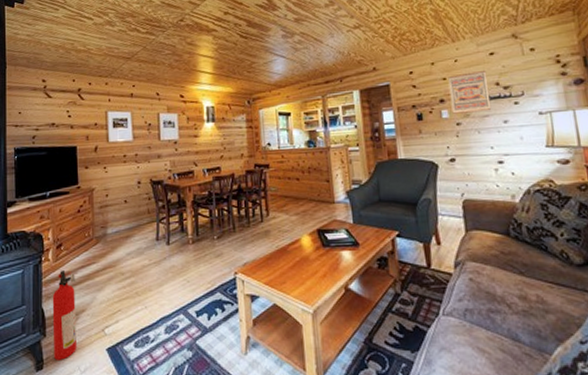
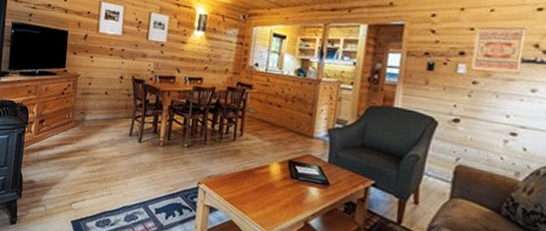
fire extinguisher: present [52,270,77,360] -> none [26,144,52,221]

